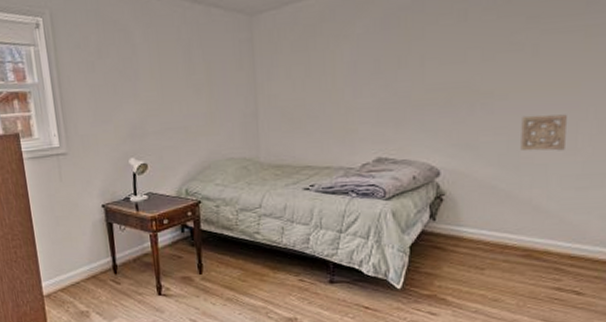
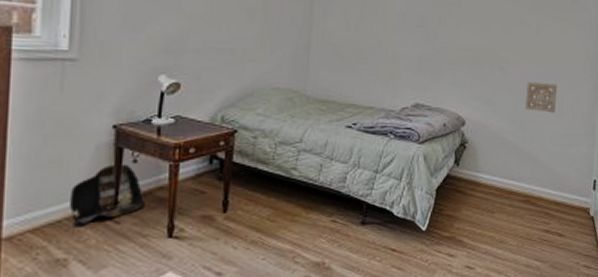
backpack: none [81,231,135,285] -> present [70,159,144,224]

